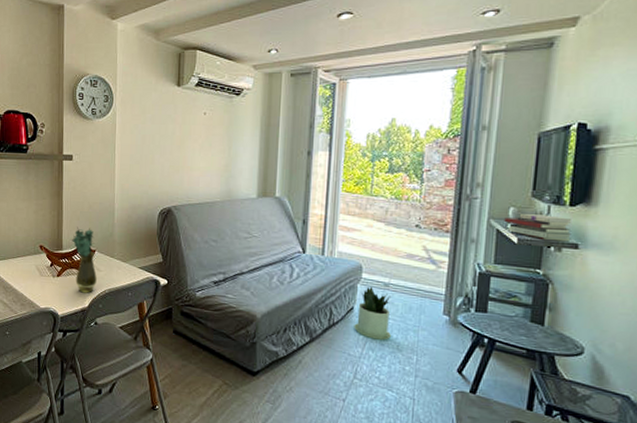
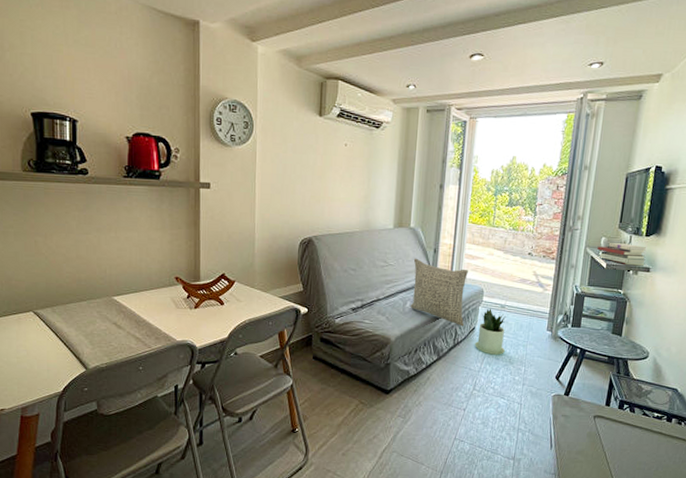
vase: present [72,227,97,293] -> none [210,257,237,324]
pillow: none [277,229,343,306] -> present [410,258,468,327]

